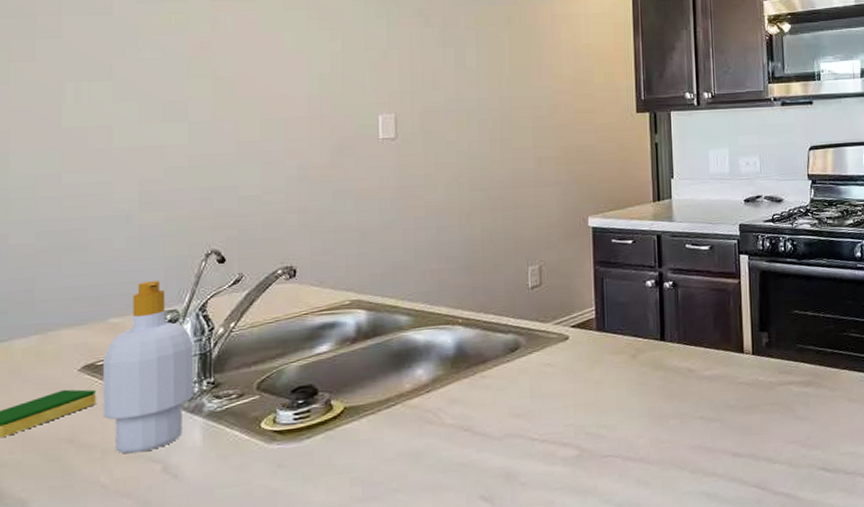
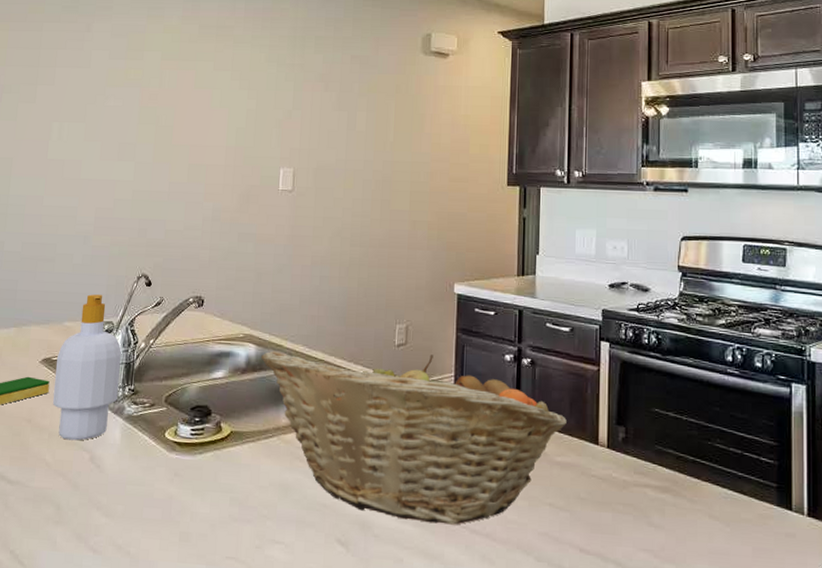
fruit basket: none [373,292,713,462] -> present [260,350,568,525]

